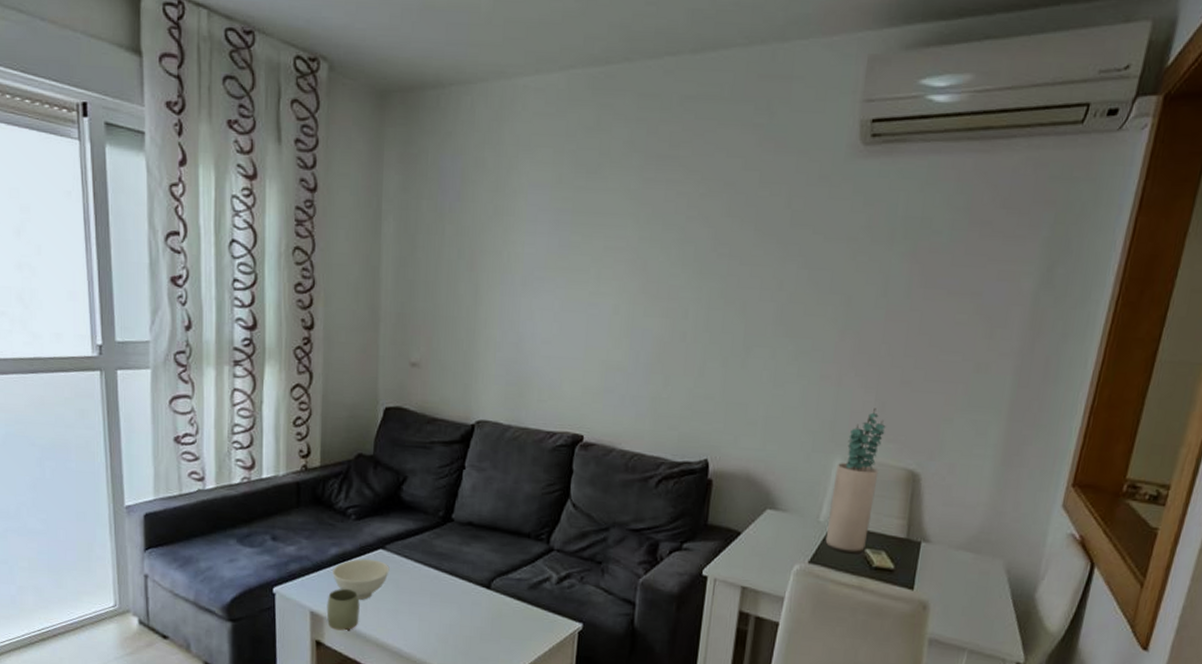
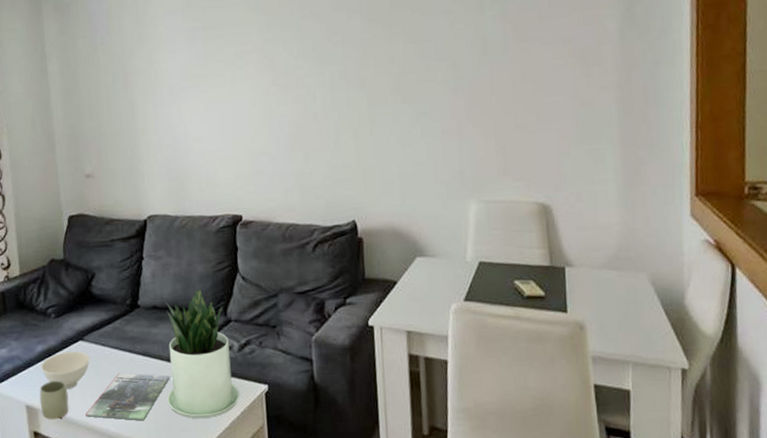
magazine: none [377,589,477,645] -> present [85,373,170,421]
planter: none [470,511,551,651] -> present [165,290,240,419]
vase: present [825,408,886,555] -> none [472,153,514,288]

